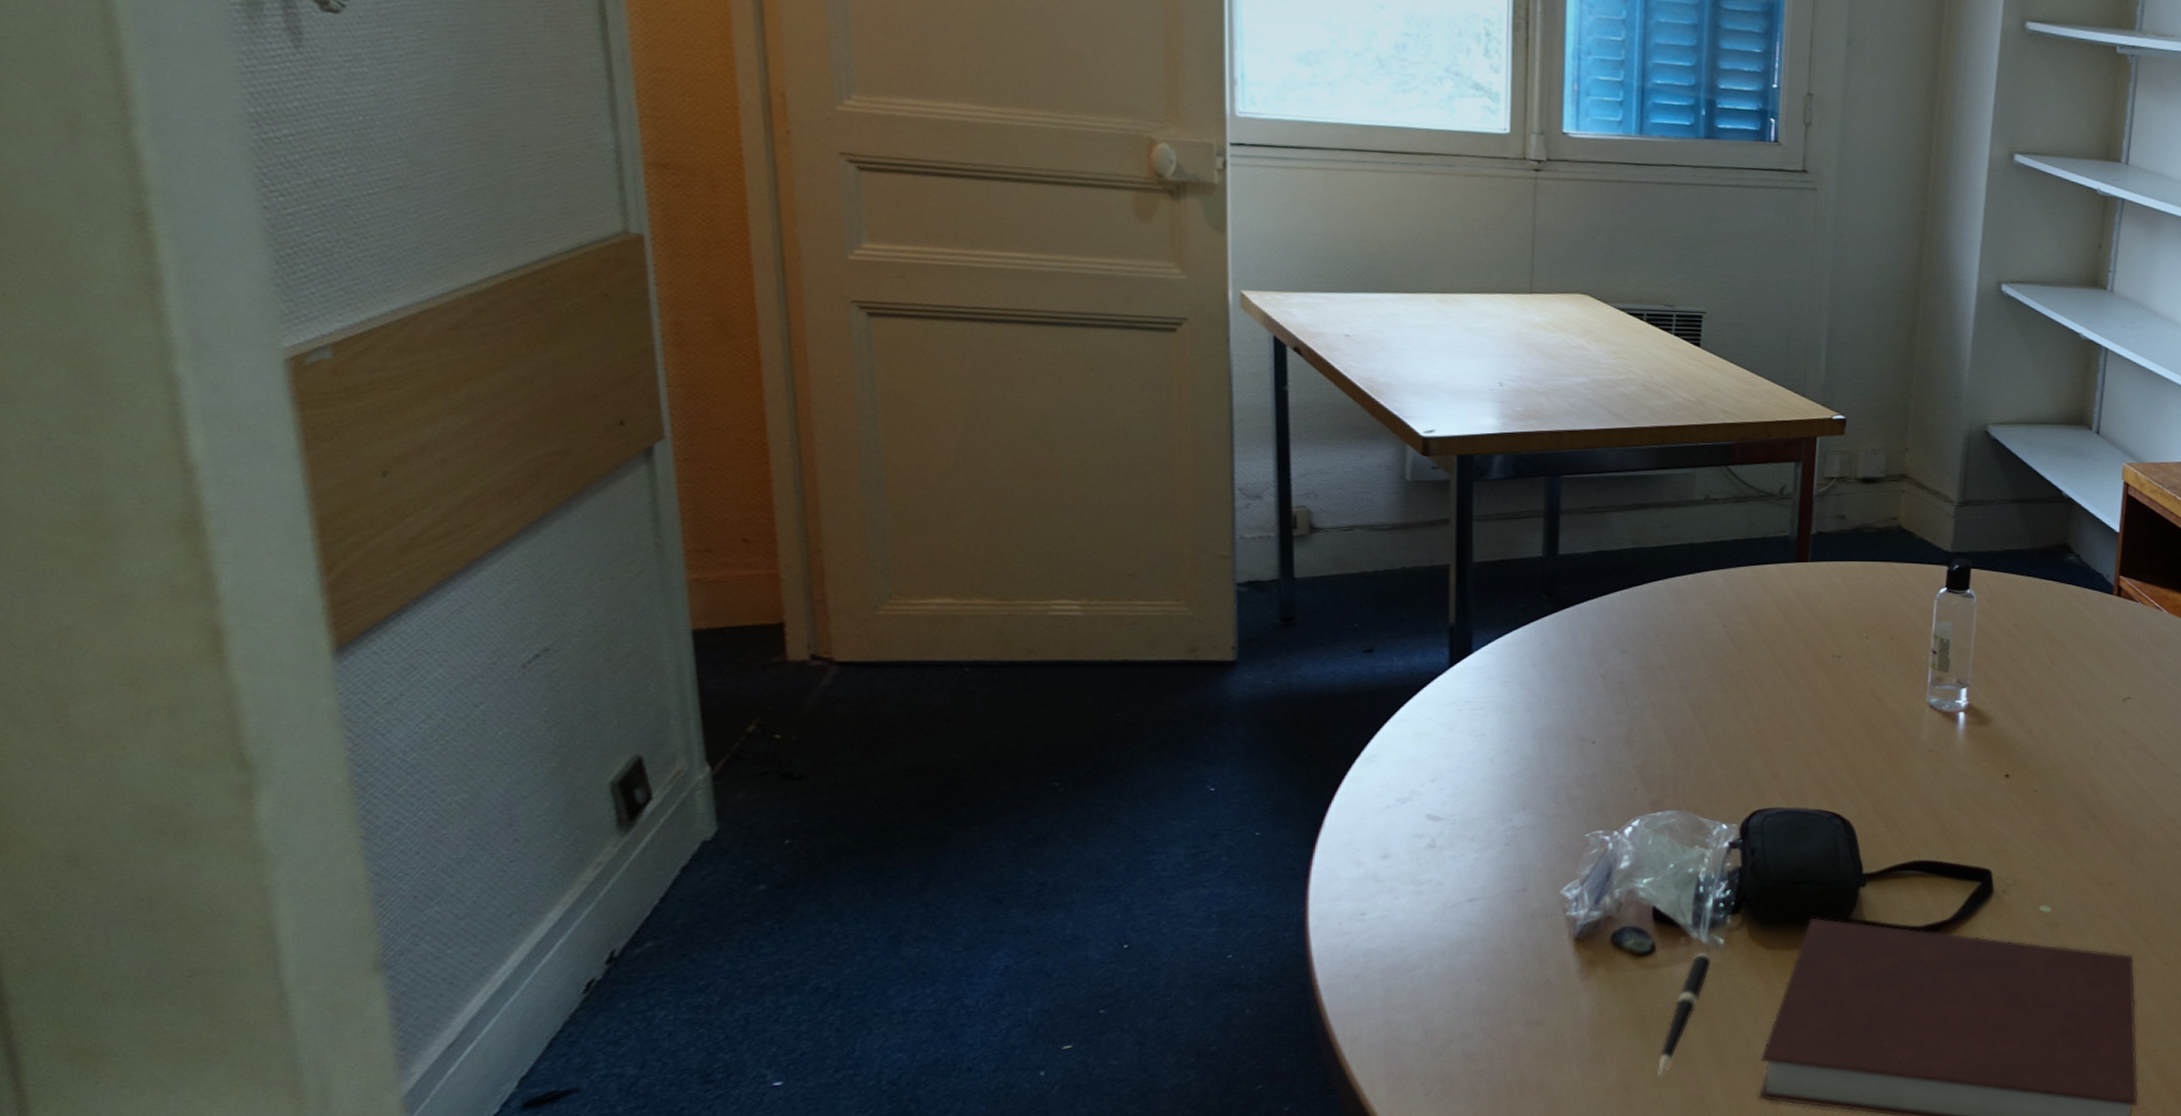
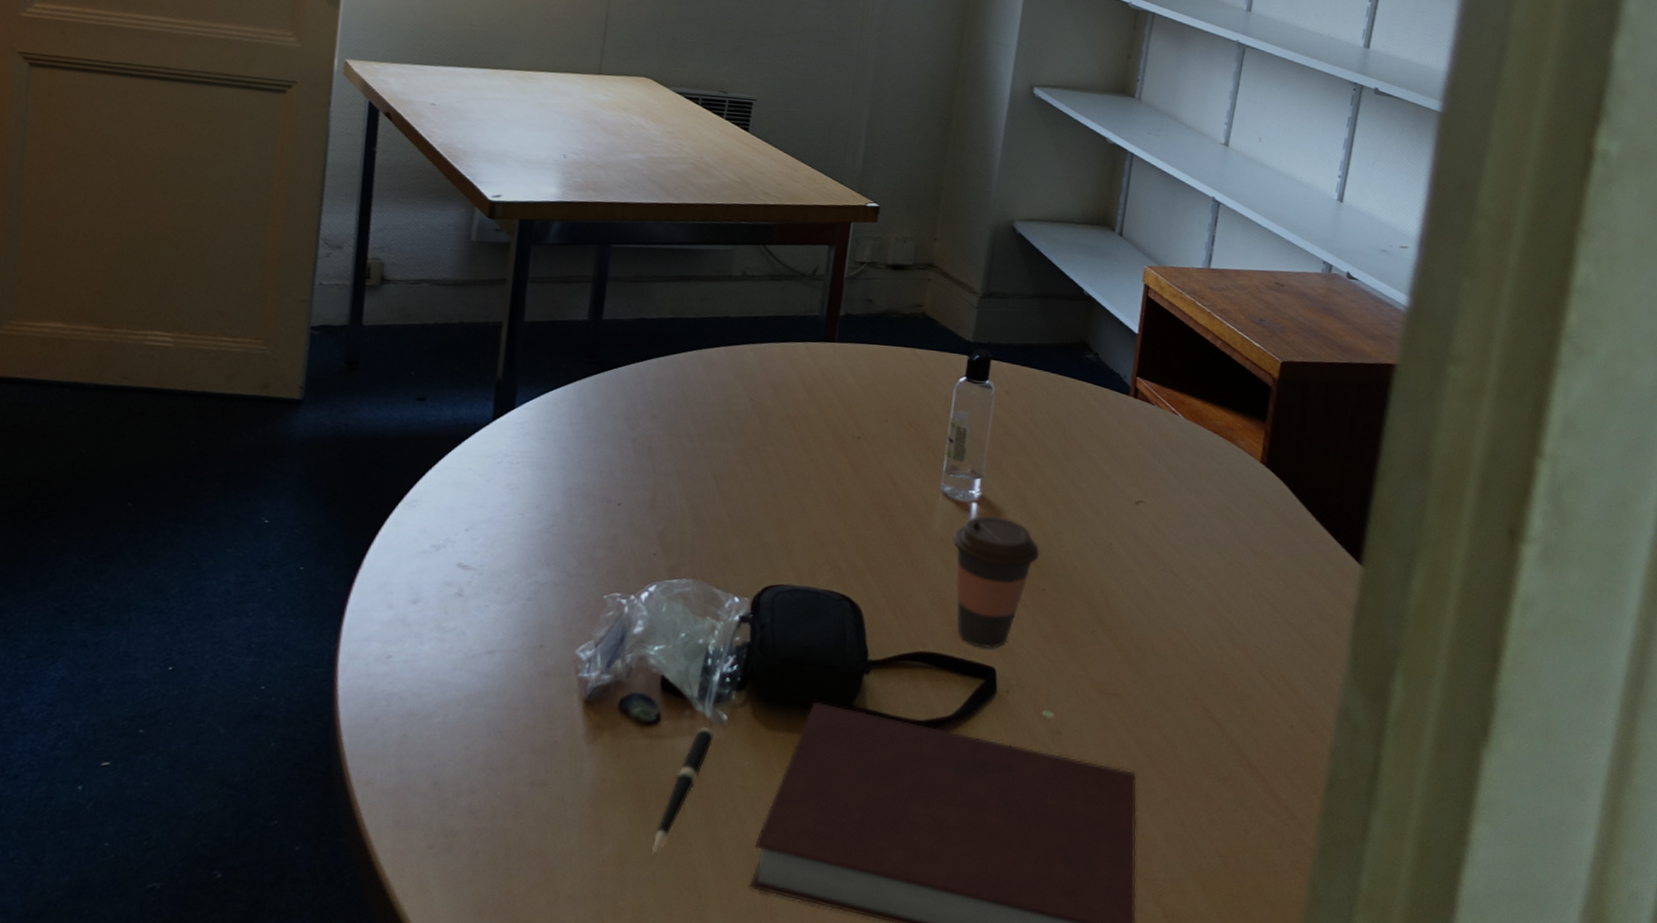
coffee cup: none [1941,724,2029,852] -> present [952,516,1039,648]

